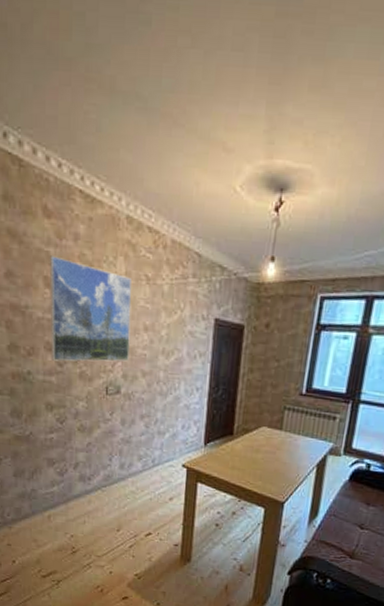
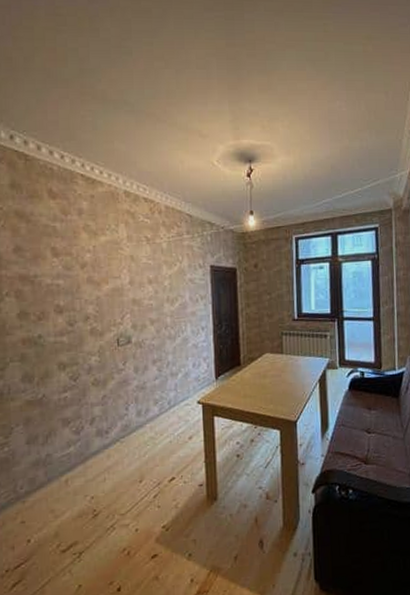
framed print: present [49,256,132,362] -> none [55,229,137,322]

